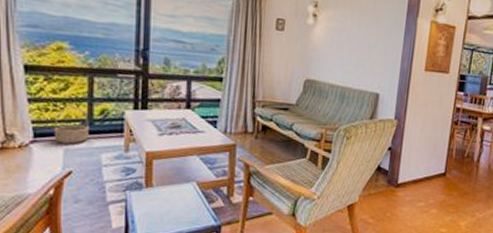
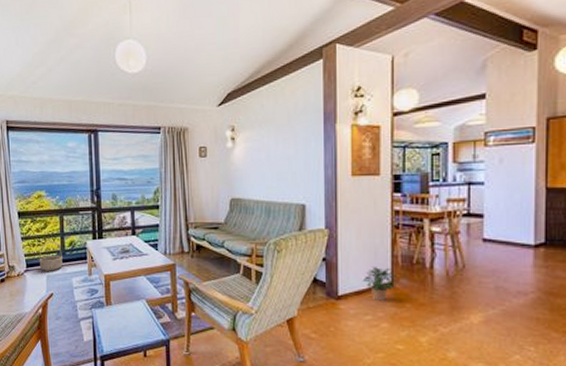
potted plant: none [420,157,450,189] -> present [362,266,398,301]

